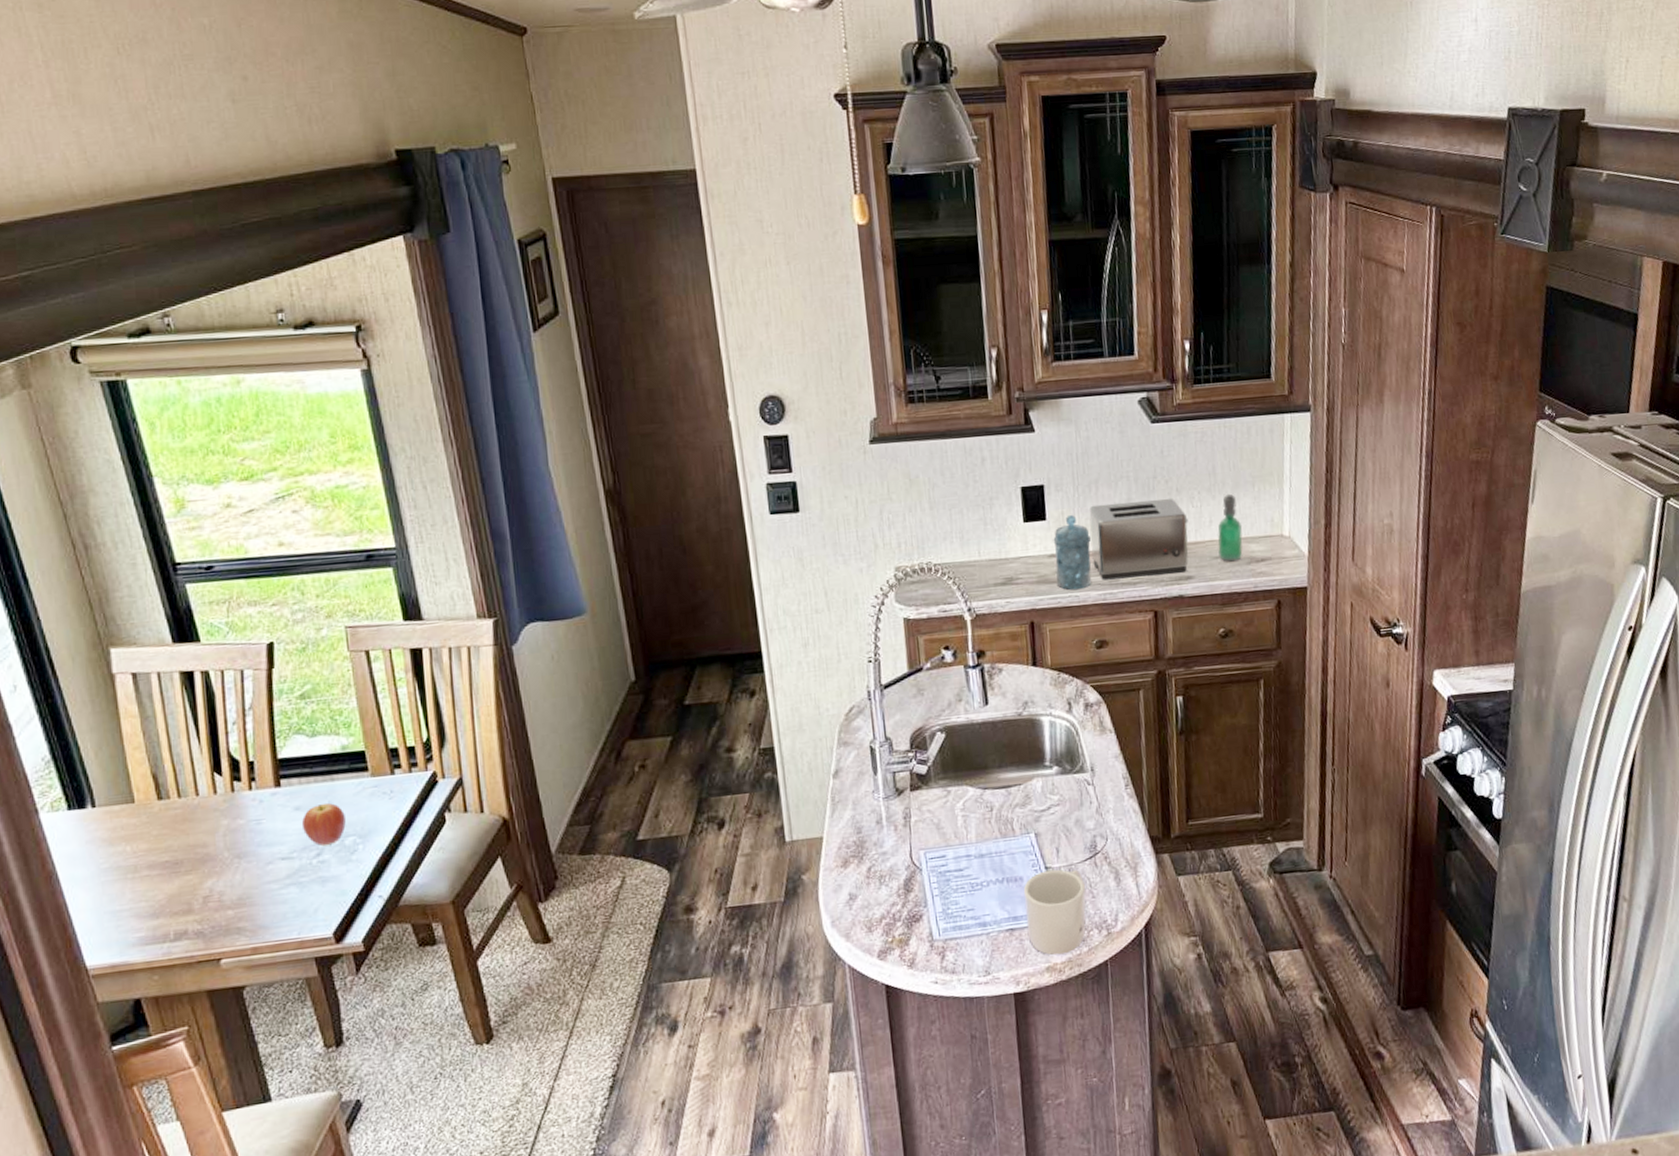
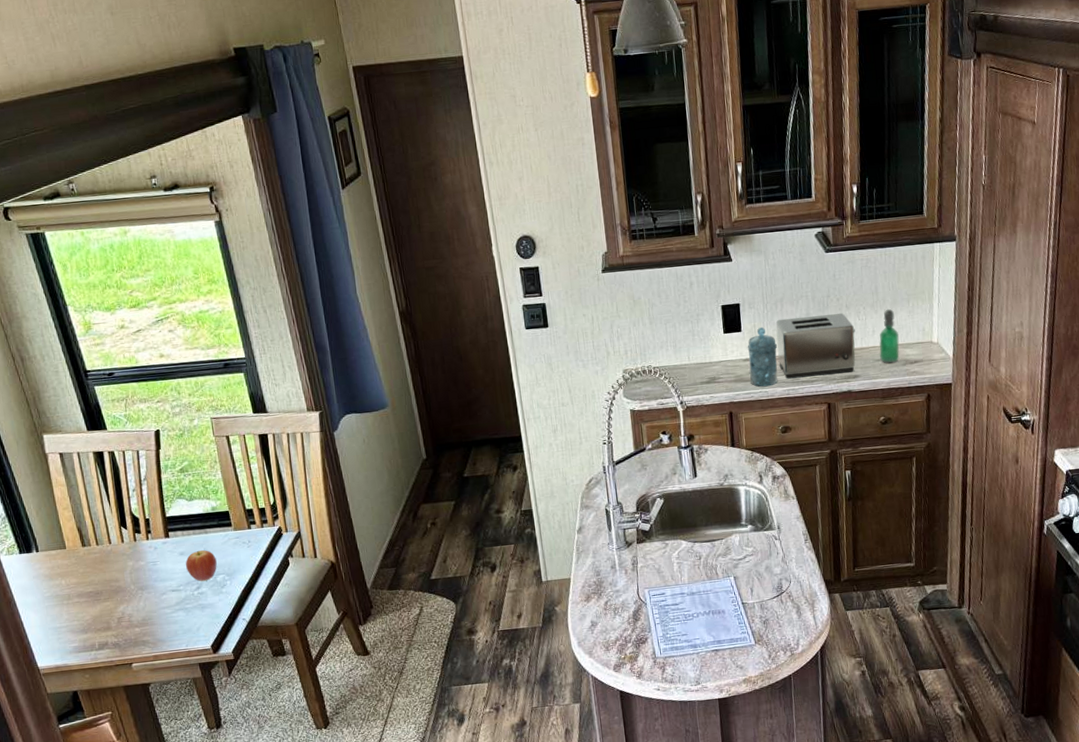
mug: present [1023,869,1086,956] -> none [725,604,774,671]

